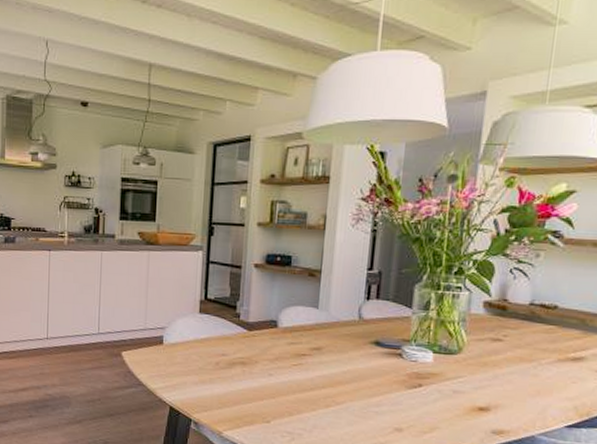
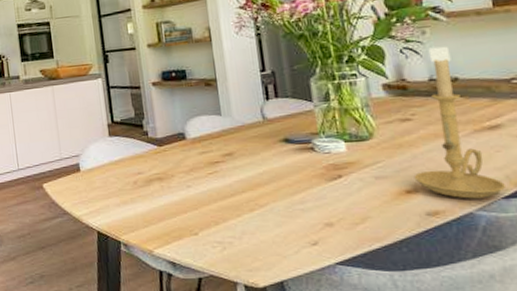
candle holder: none [489,272,571,425] -> present [414,46,505,199]

